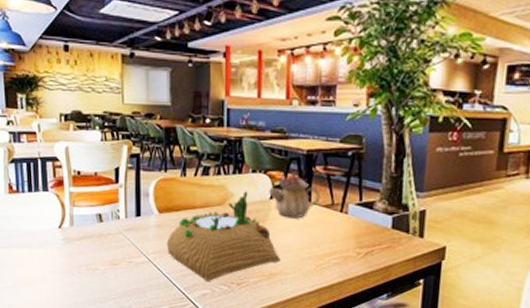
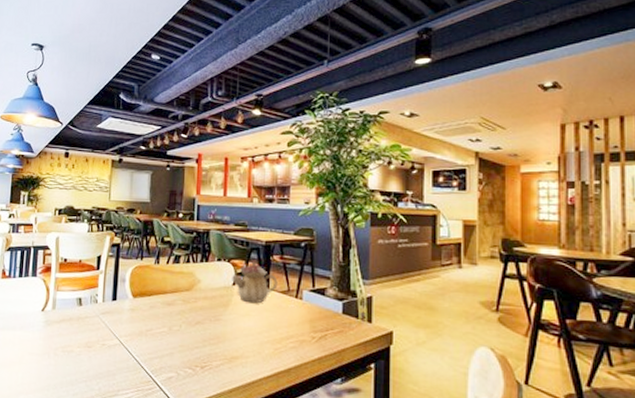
succulent planter: present [166,191,281,282] -> none [137,278,242,365]

